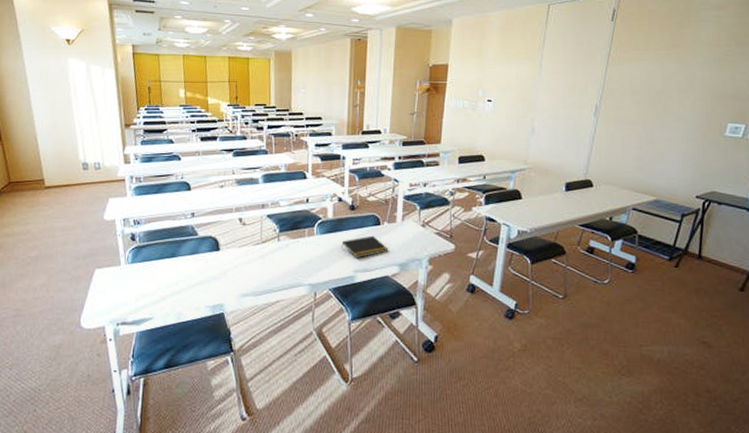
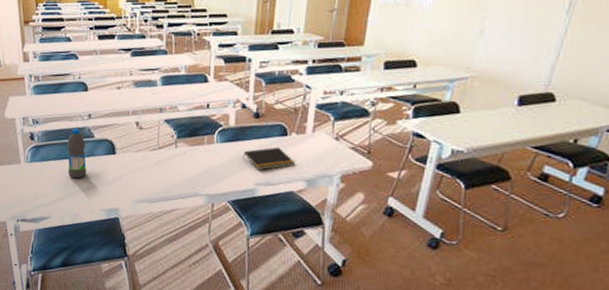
water bottle: none [170,227,191,277] -> present [67,128,87,179]

